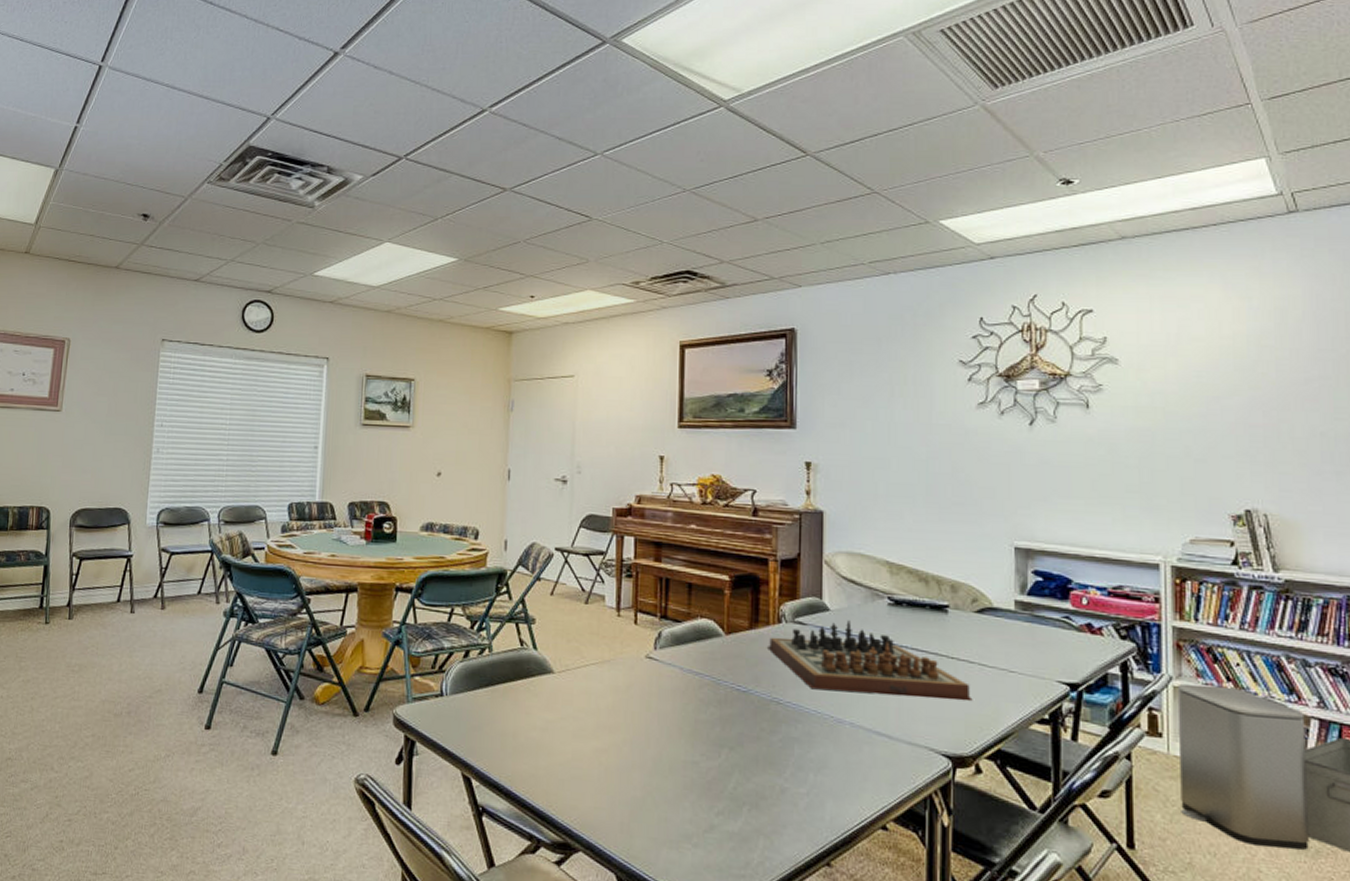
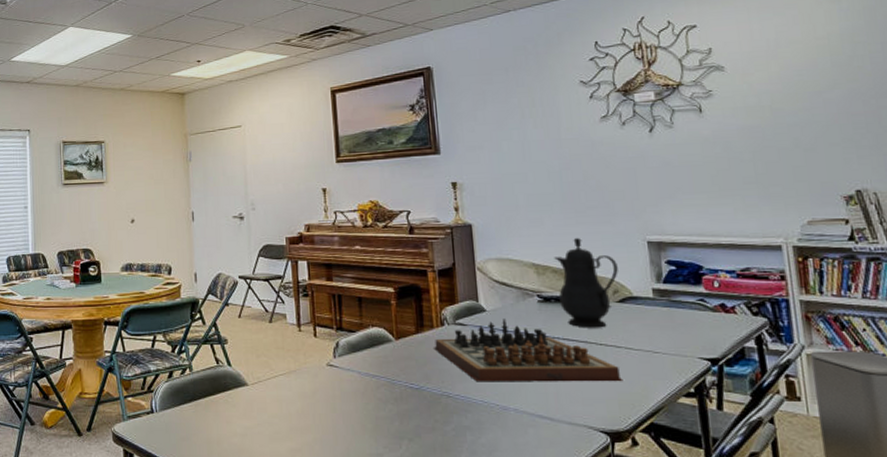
coffeepot: none [911,537,979,640] -> present [554,238,618,328]

